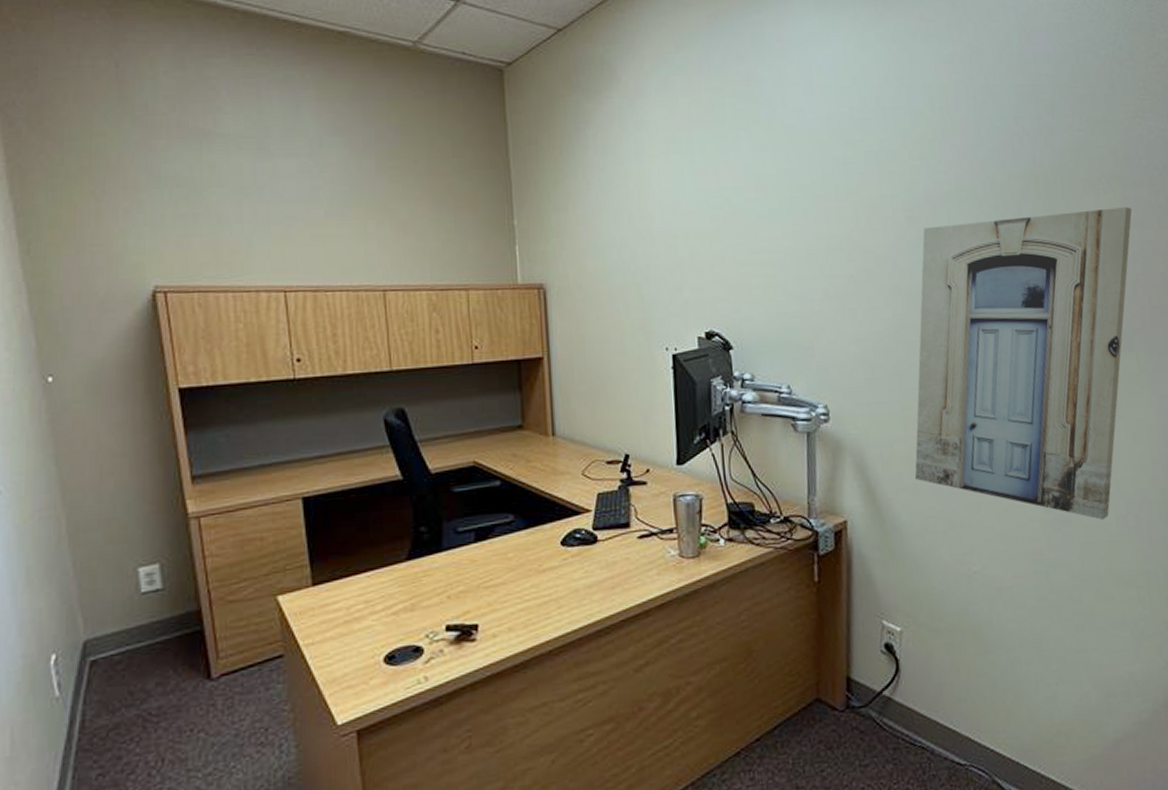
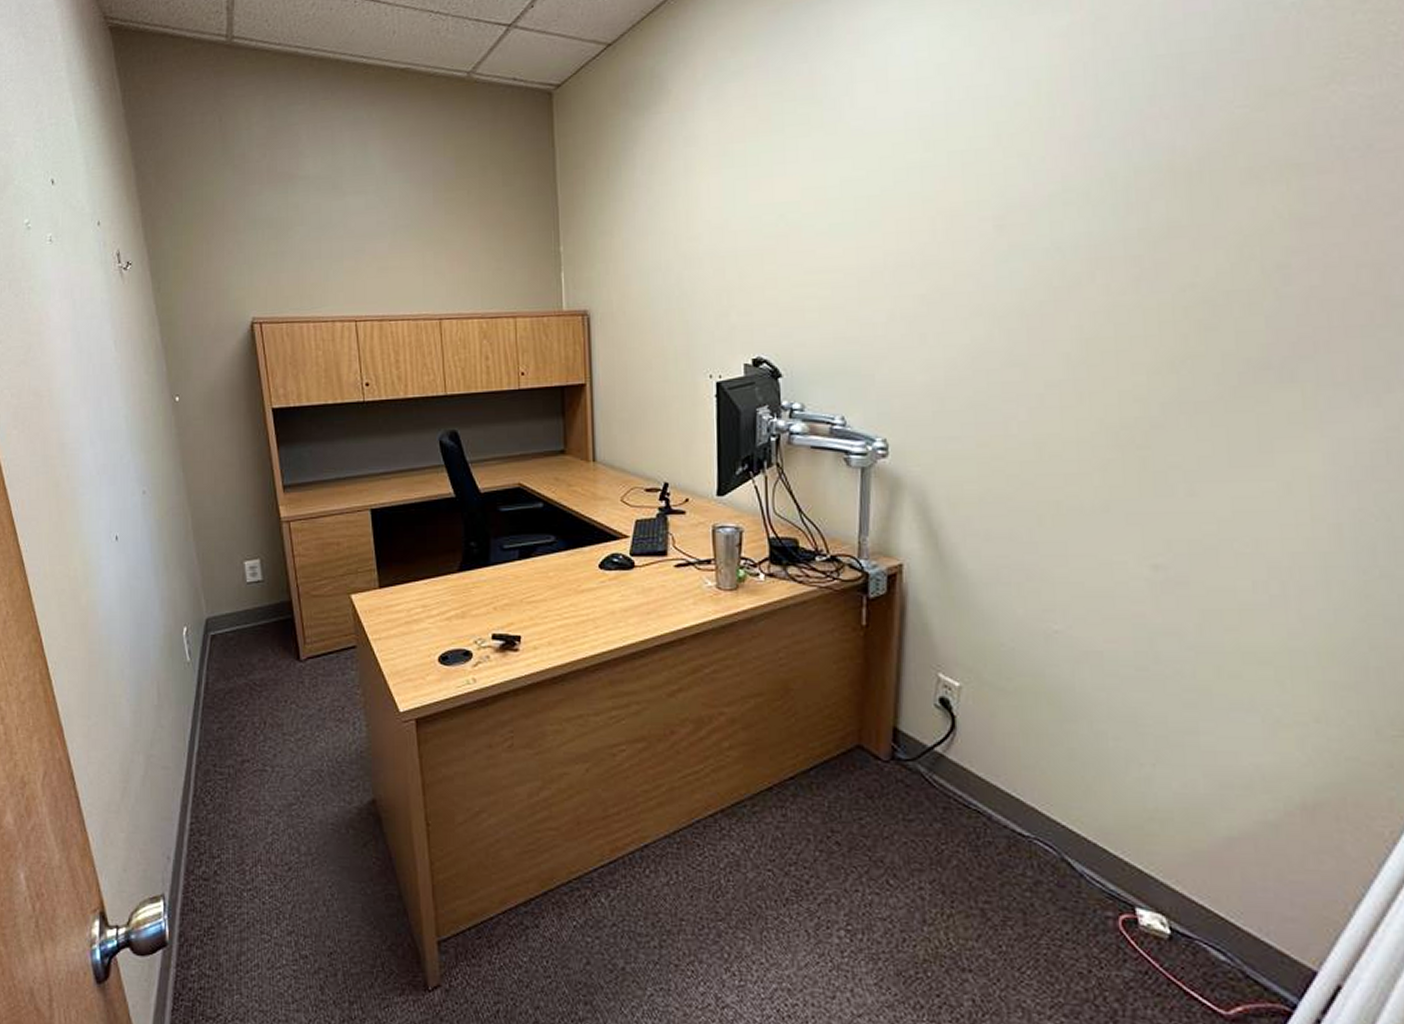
wall art: present [914,206,1132,520] -> none [987,200,1313,584]

